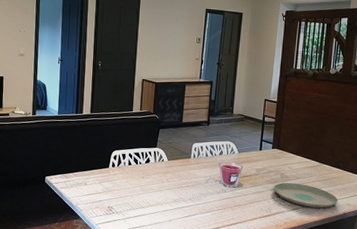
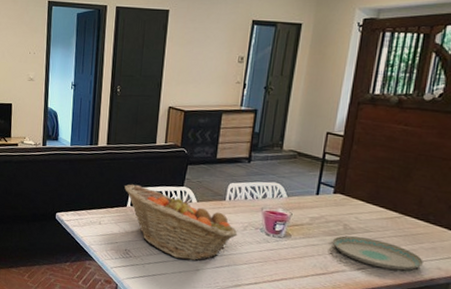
fruit basket: none [107,147,202,212] -> present [124,184,238,261]

